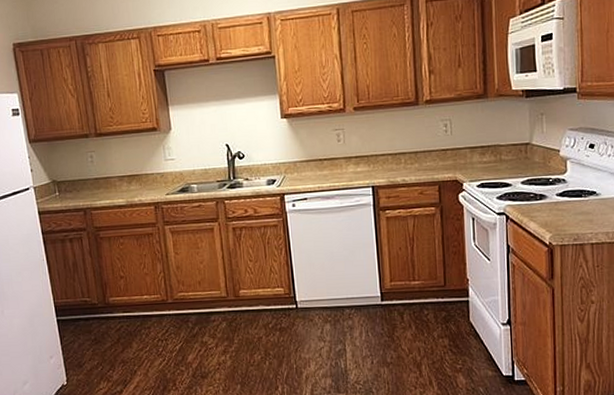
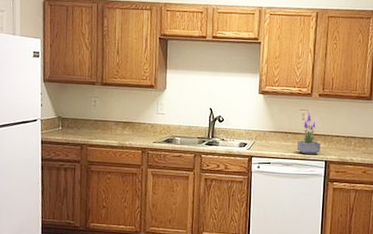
potted plant: none [336,130,365,183] -> present [297,111,321,155]

